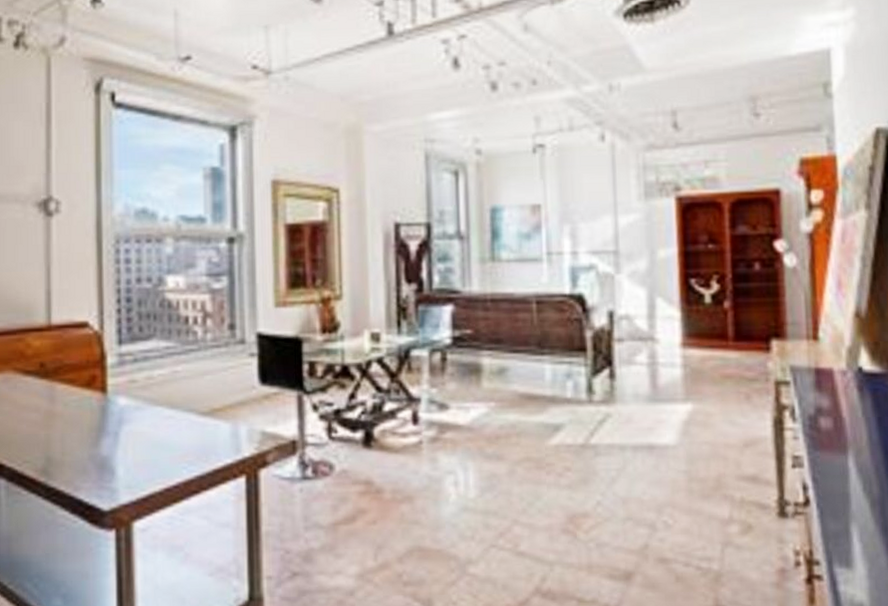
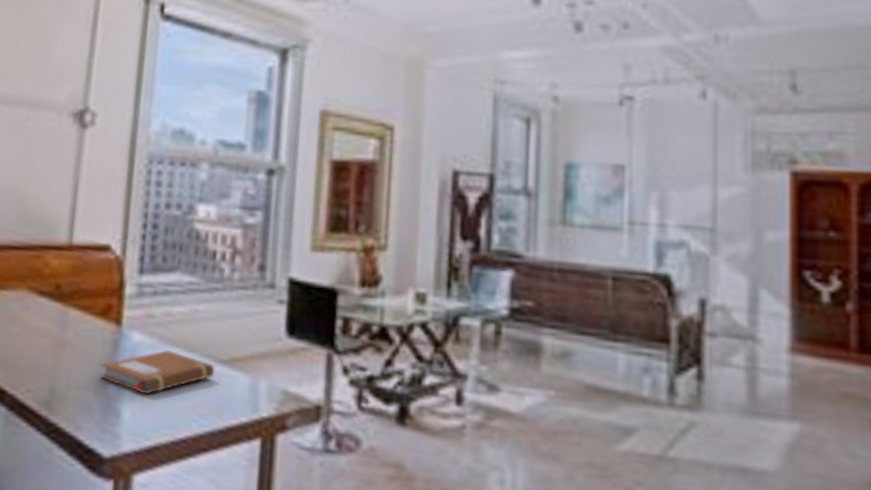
notebook: none [92,409,198,451] -> present [100,349,215,395]

